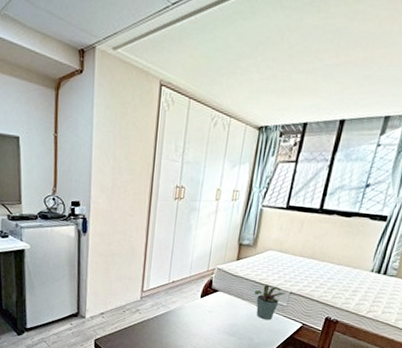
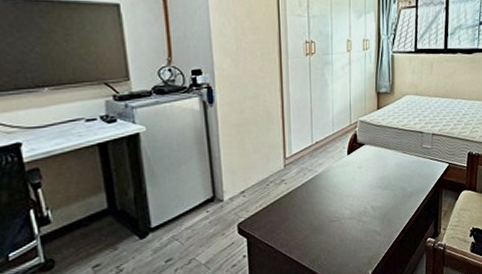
potted plant: present [254,284,285,320] -> none [399,128,428,166]

